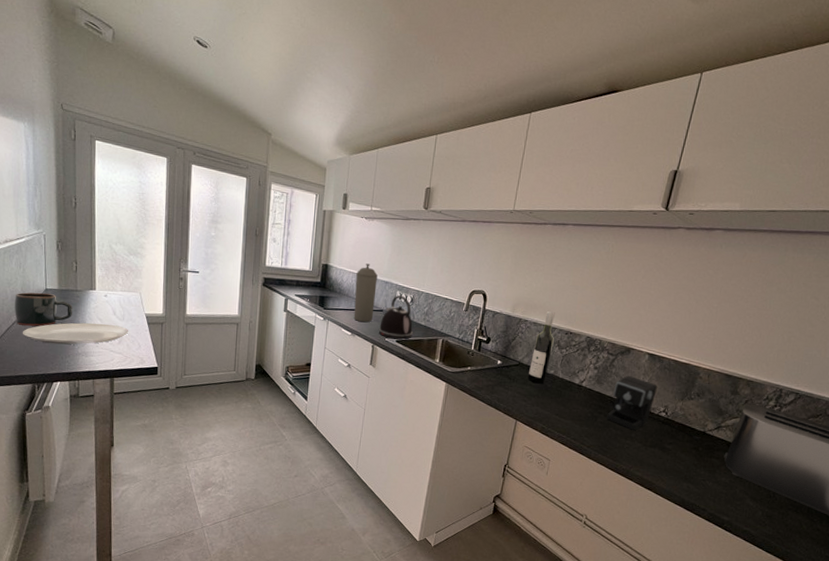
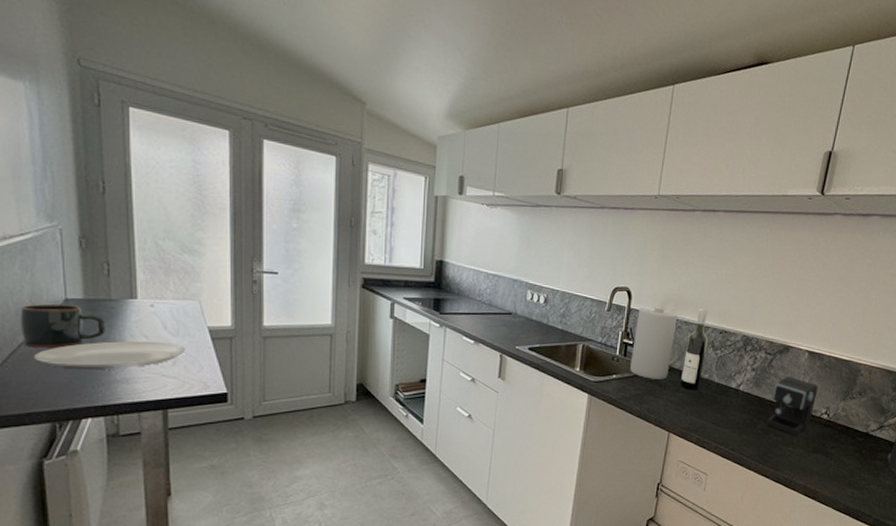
canister: present [353,264,378,323] -> none [477,259,504,328]
kettle: present [378,295,413,340] -> none [507,295,548,347]
paper towel holder: none [483,308,527,373] -> present [630,307,677,380]

